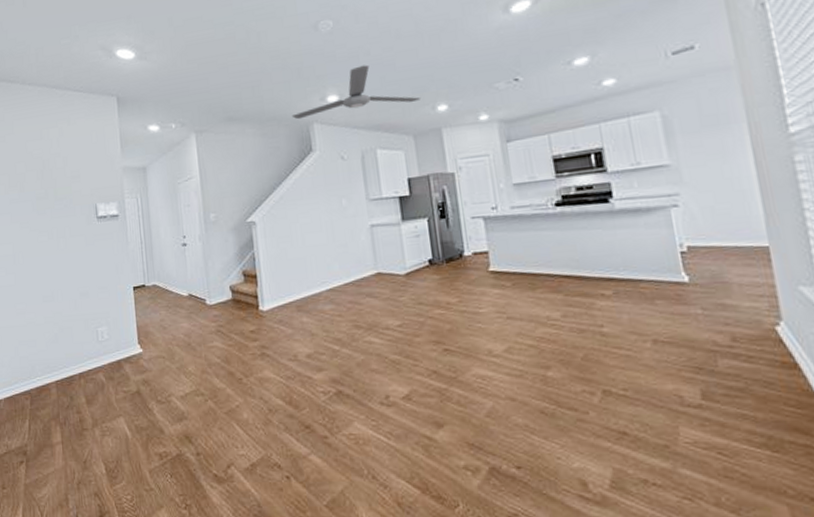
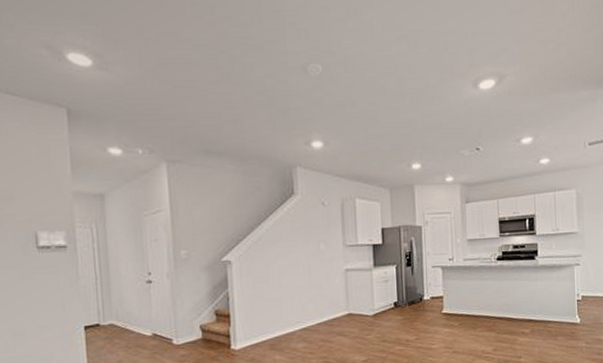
ceiling fan: present [291,64,421,120] -> none [275,115,399,161]

